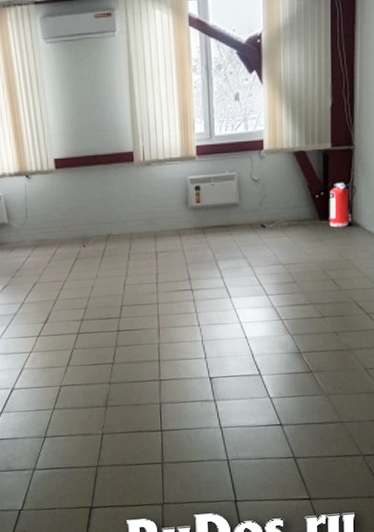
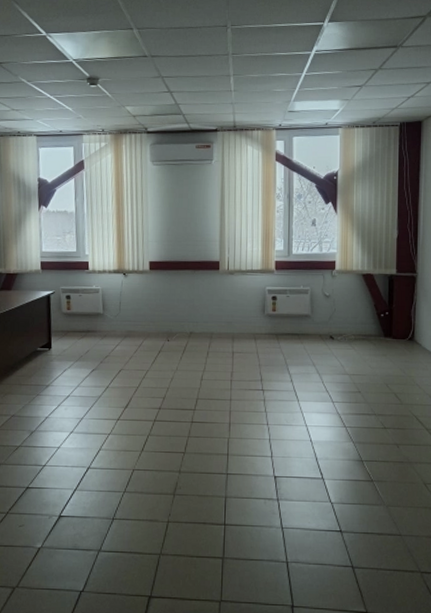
fire extinguisher: present [329,183,356,228] -> none [393,305,418,346]

